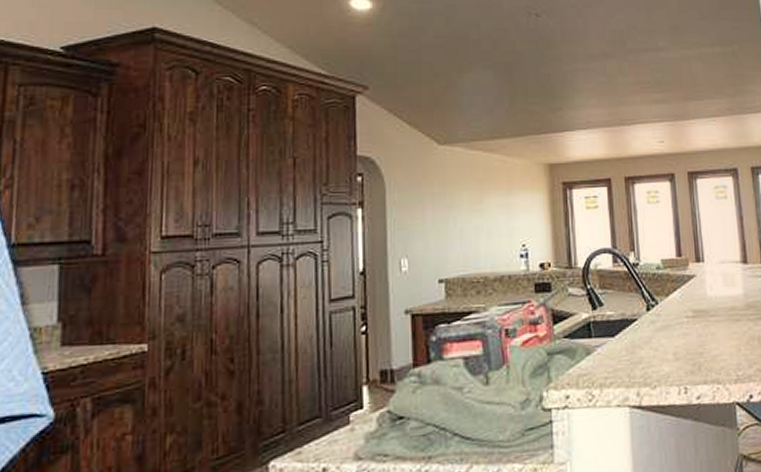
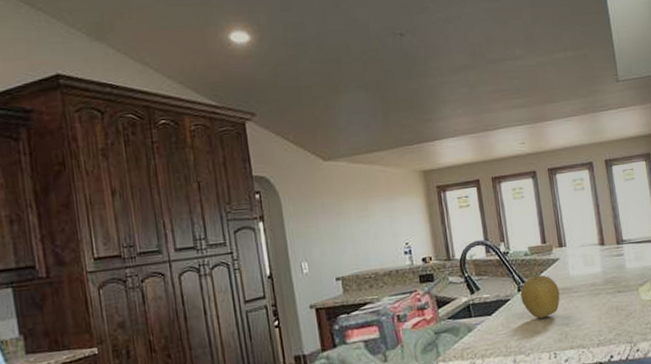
fruit: none [649,293,695,345] -> present [520,275,560,319]

